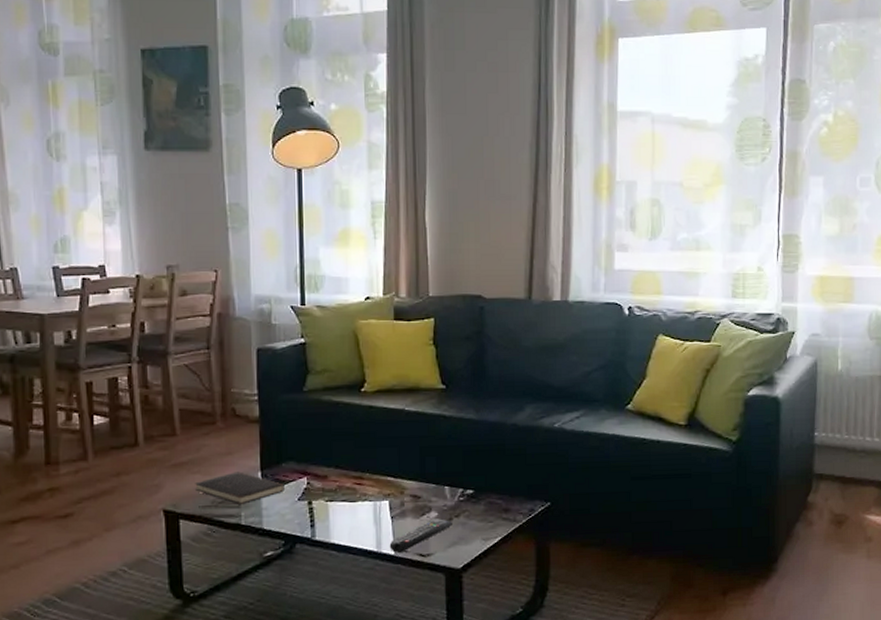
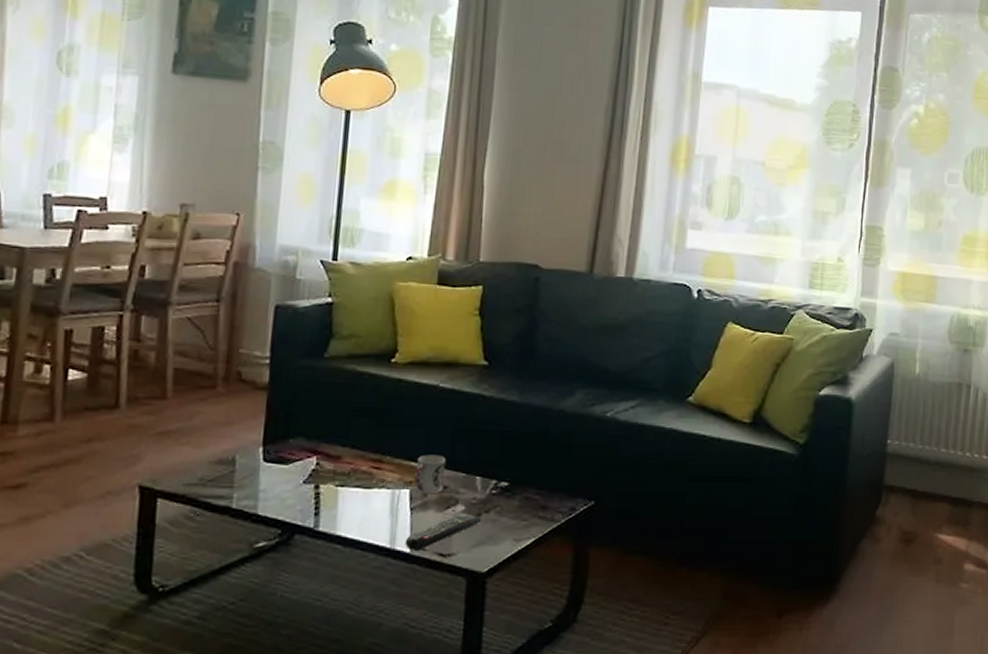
hardcover book: present [195,471,284,504] -> none [181,445,289,484]
cup: none [392,469,418,504] -> present [414,454,446,494]

